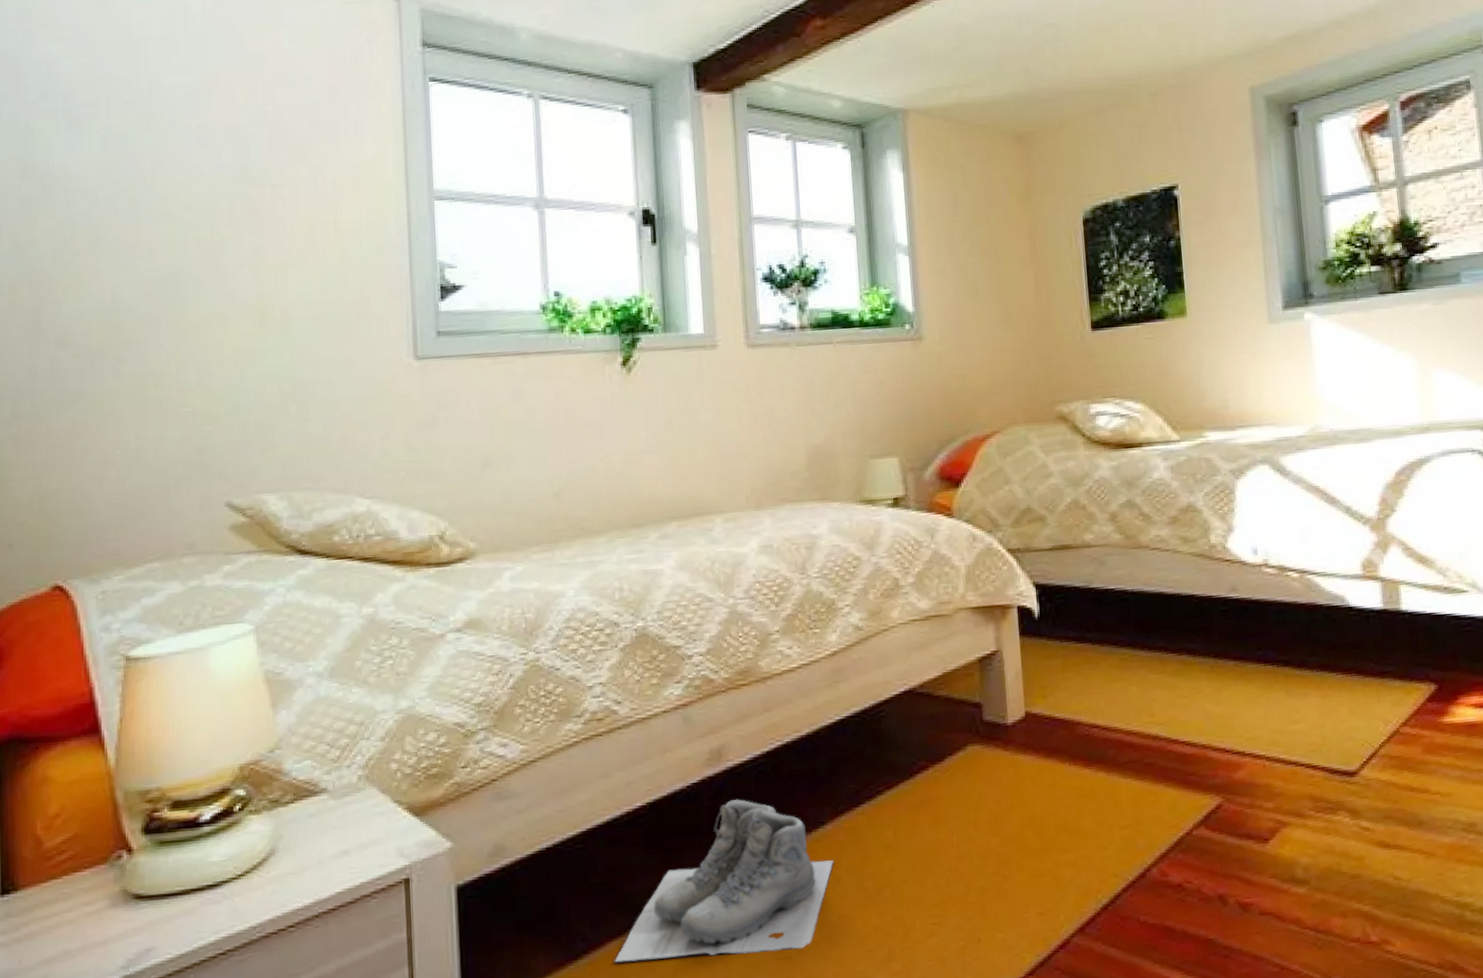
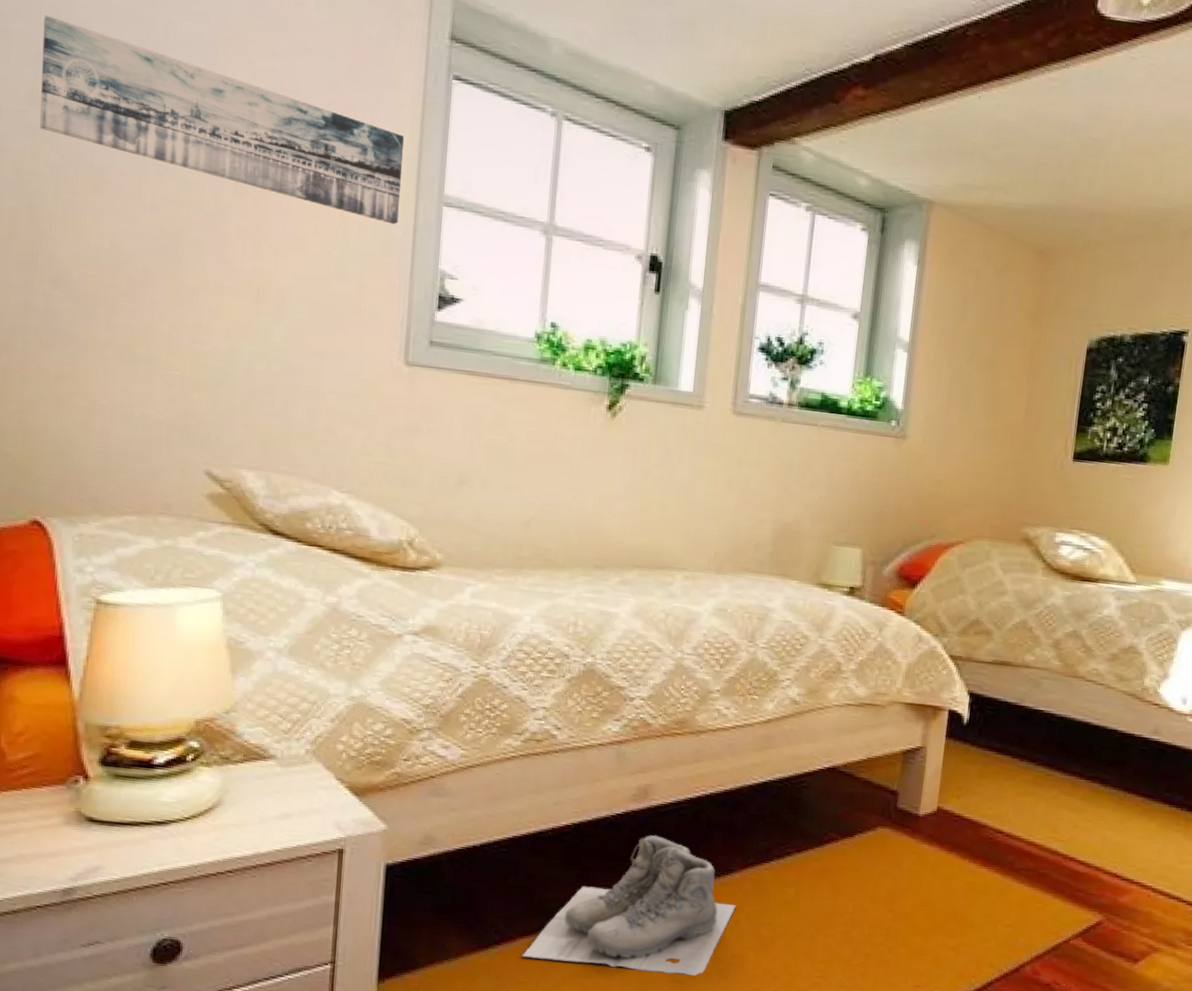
wall art: none [31,93,393,227] -> present [39,15,405,225]

